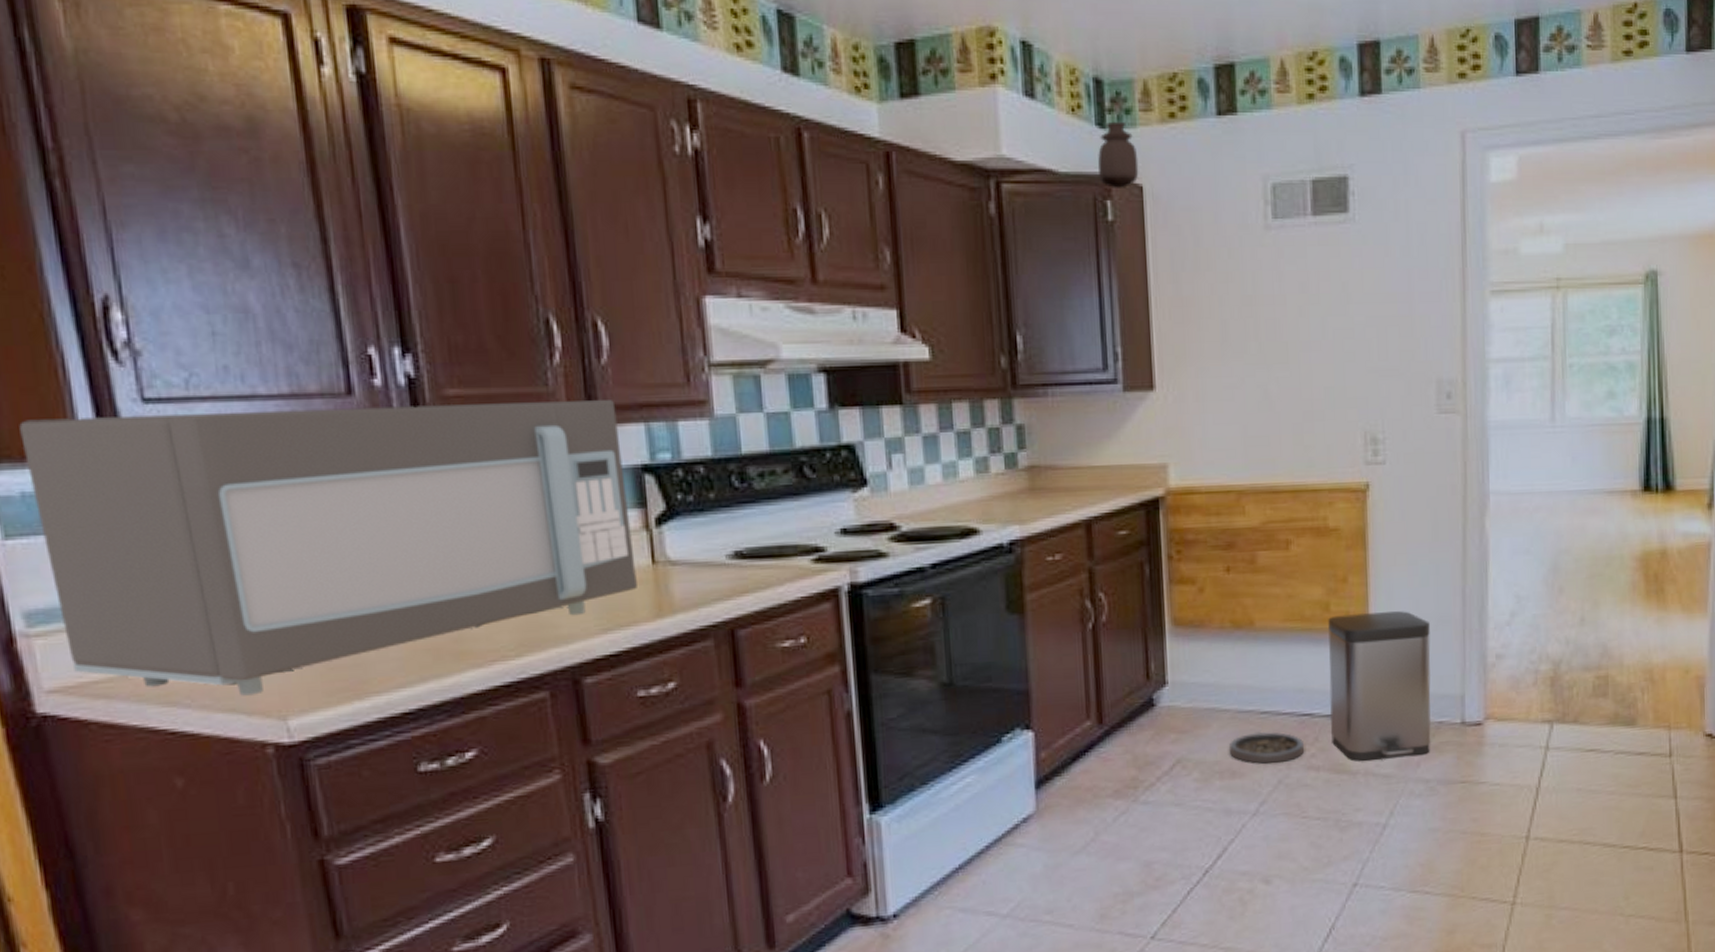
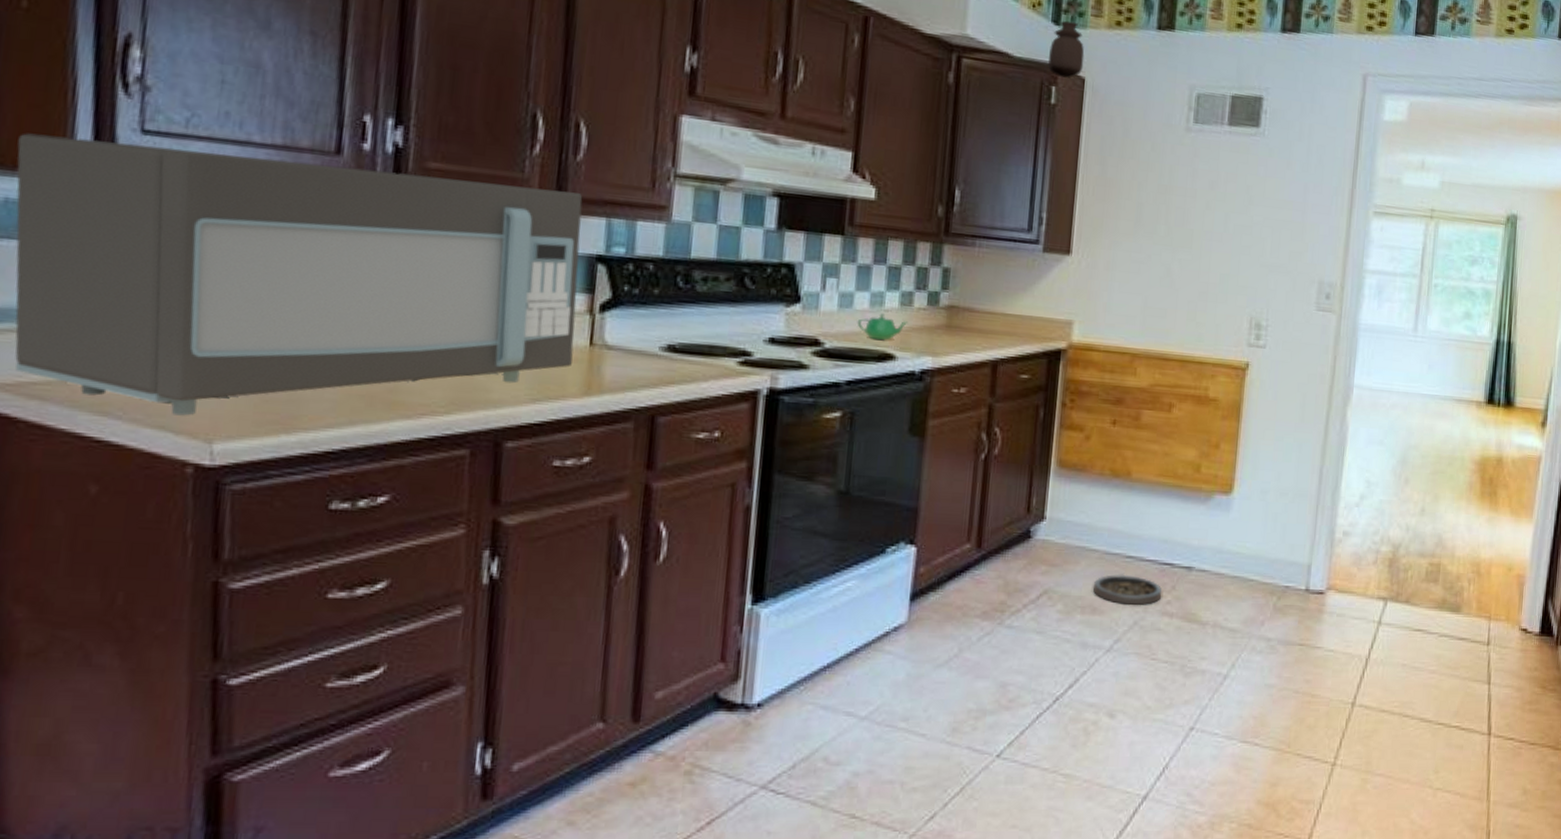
teapot: none [932,485,988,515] -> present [857,313,909,341]
pedal bin: present [1328,611,1431,761] -> none [1187,477,1288,615]

